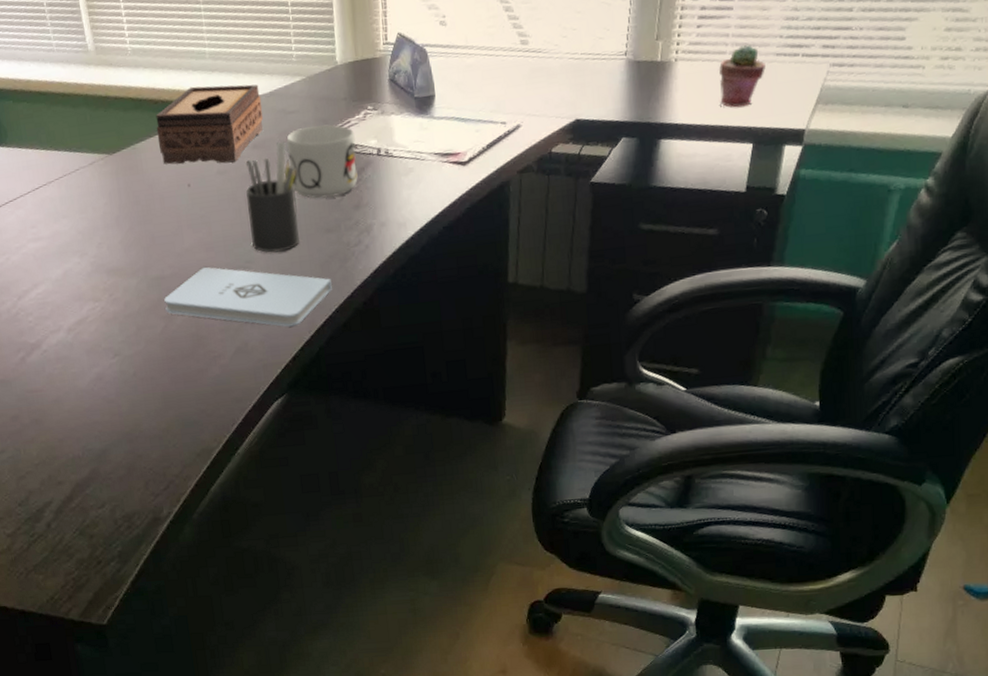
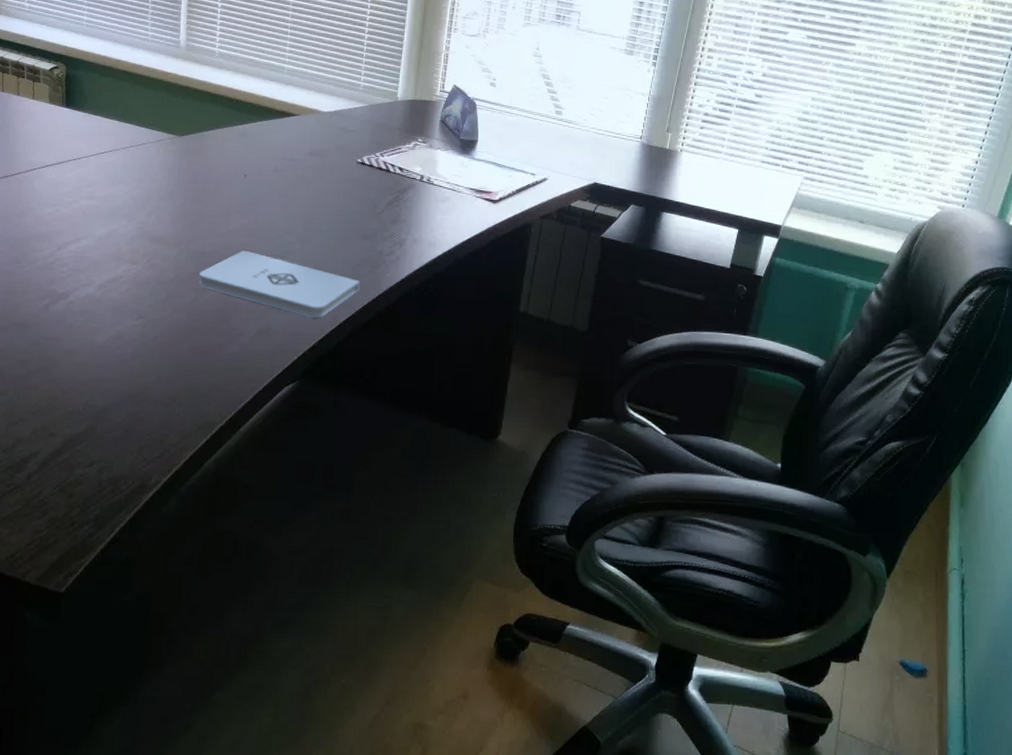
tissue box: present [155,84,264,165] -> none [225,93,326,163]
pen holder: present [245,141,299,253] -> none [293,153,346,249]
mug: present [286,124,358,199] -> none [339,146,404,210]
potted succulent: present [718,45,766,108] -> none [714,150,753,198]

